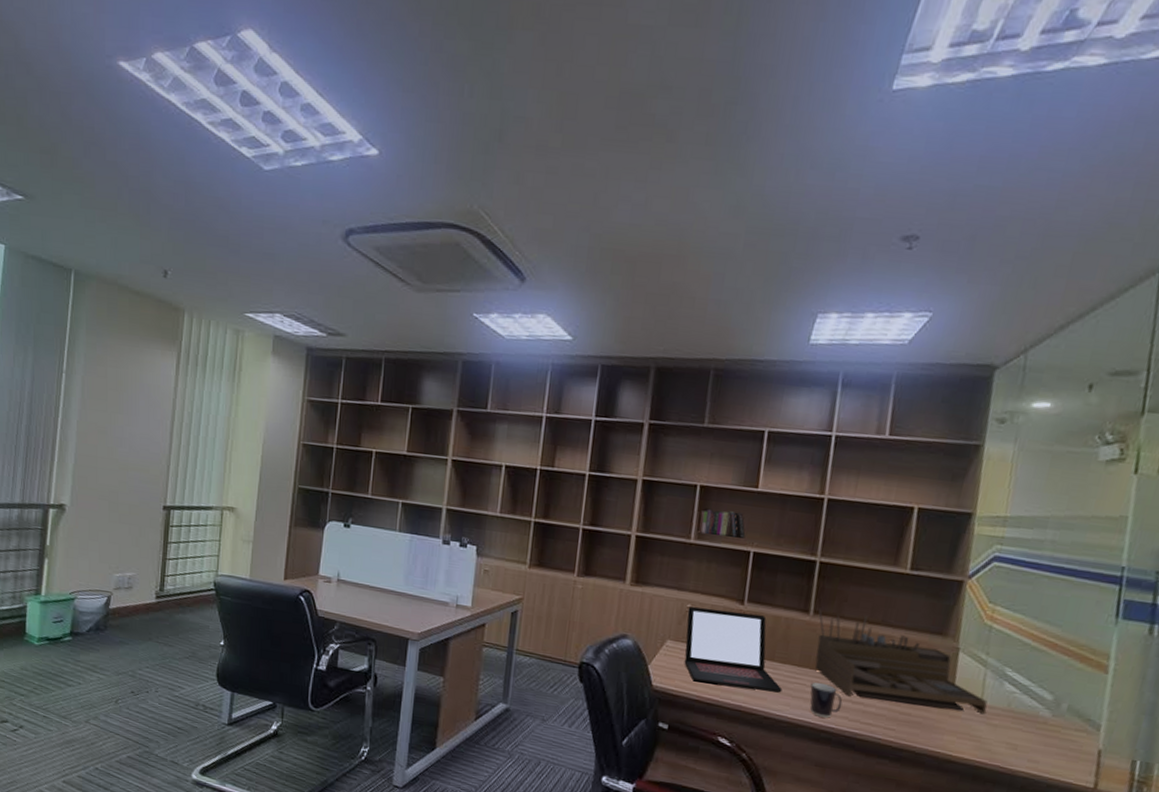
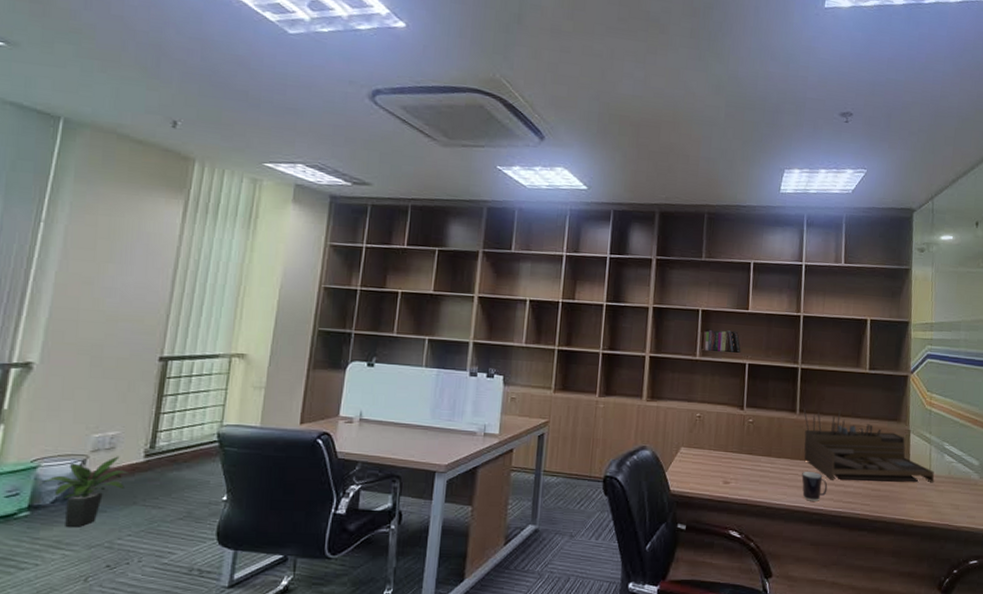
potted plant: none [79,595,144,655] -> present [43,456,129,527]
laptop: present [684,607,783,693] -> none [697,415,780,484]

